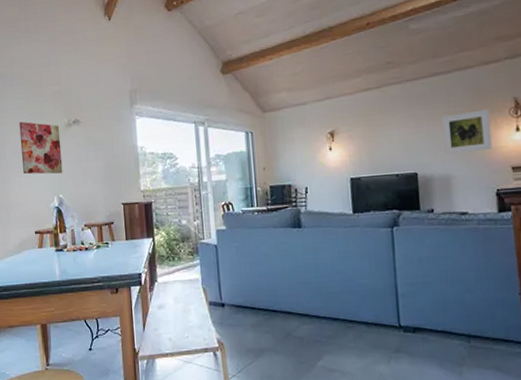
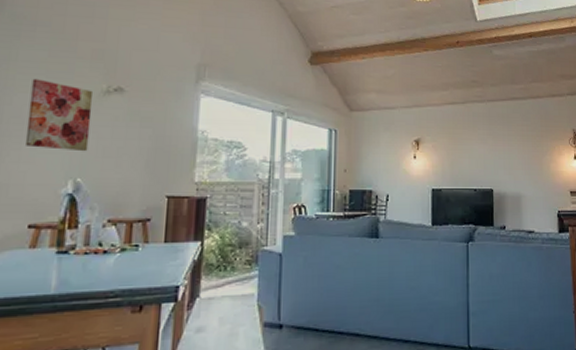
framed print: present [442,109,492,155] -> none [516,136,555,174]

